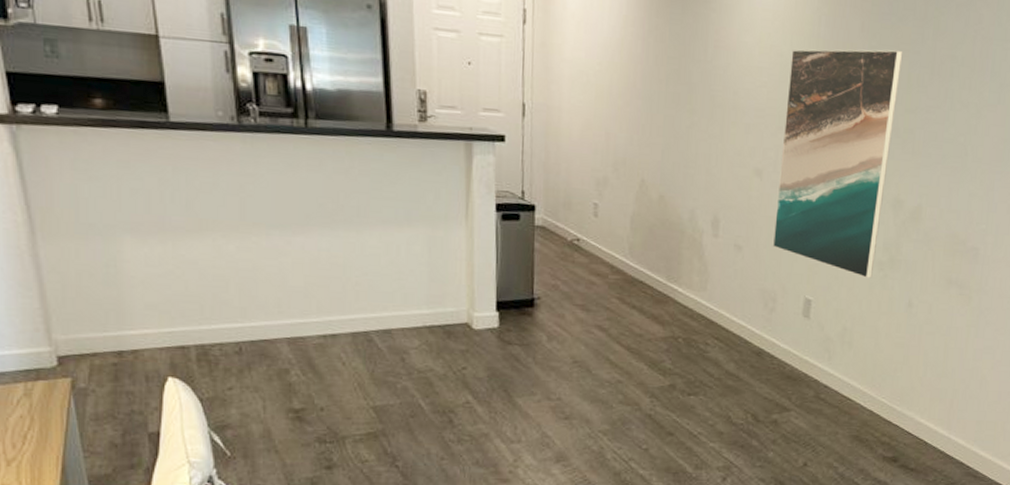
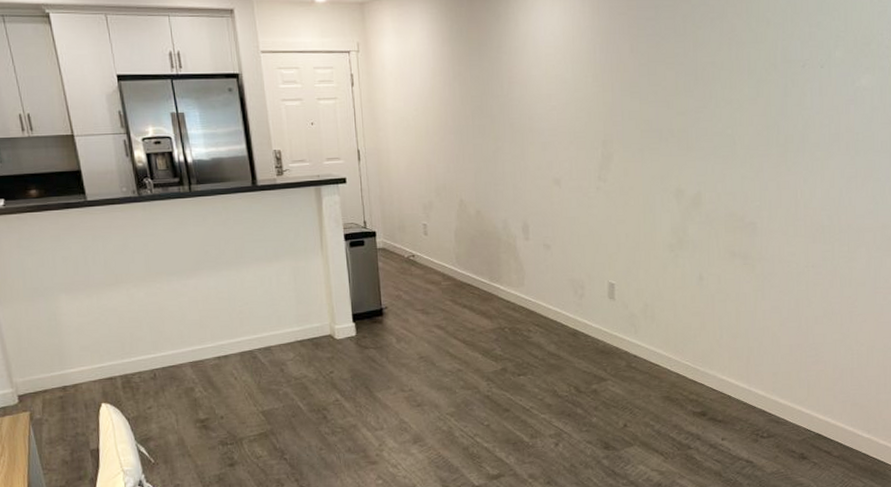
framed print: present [772,49,903,279] -> none [574,63,669,260]

